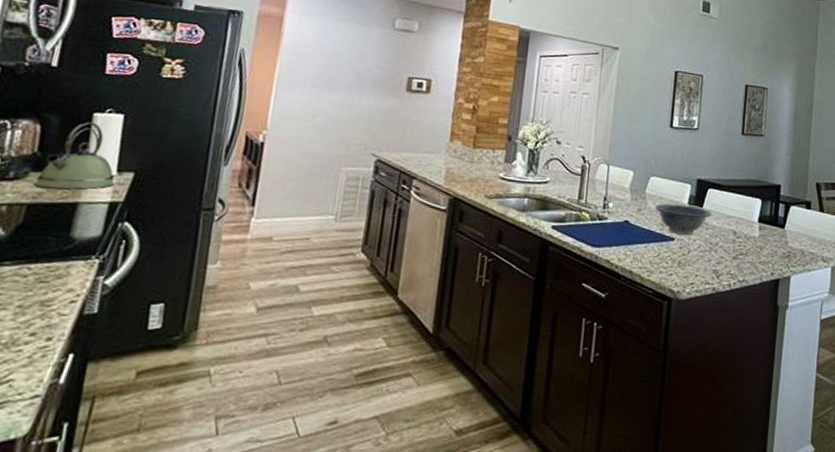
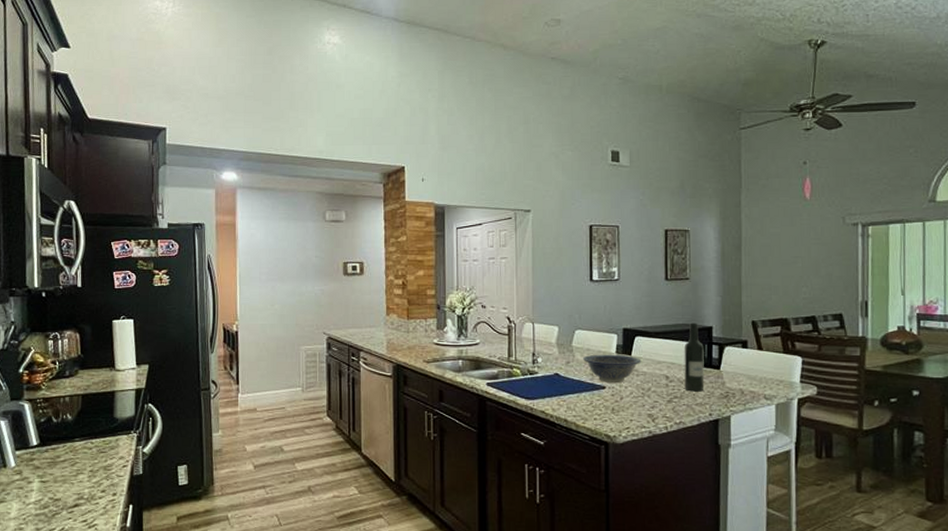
kettle: present [34,122,115,190] -> none [83,328,137,382]
wine bottle: none [750,179,771,250] -> present [684,322,705,392]

